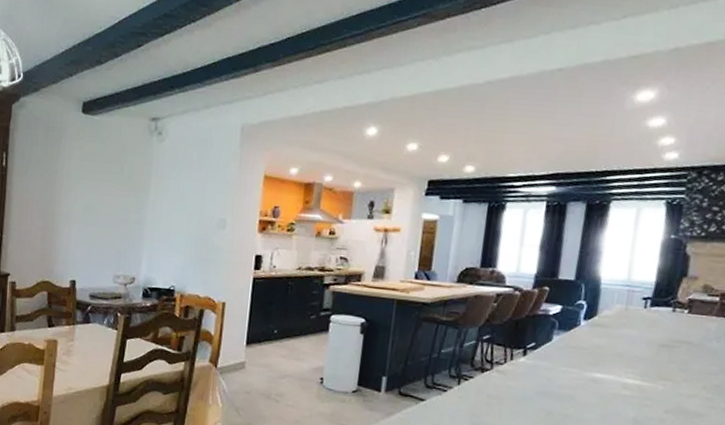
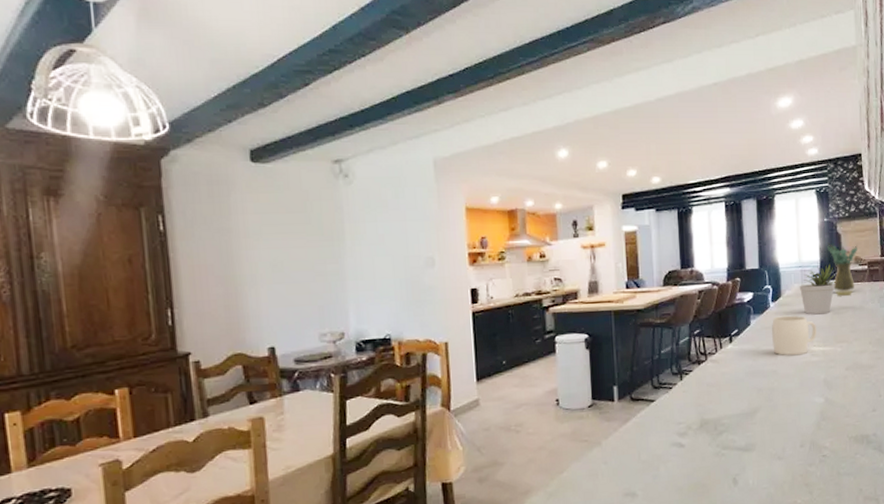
mug: none [574,336,637,385] -> present [771,315,817,356]
potted plant: none [621,288,674,345] -> present [799,263,837,315]
vase: none [667,263,710,330] -> present [827,243,857,297]

